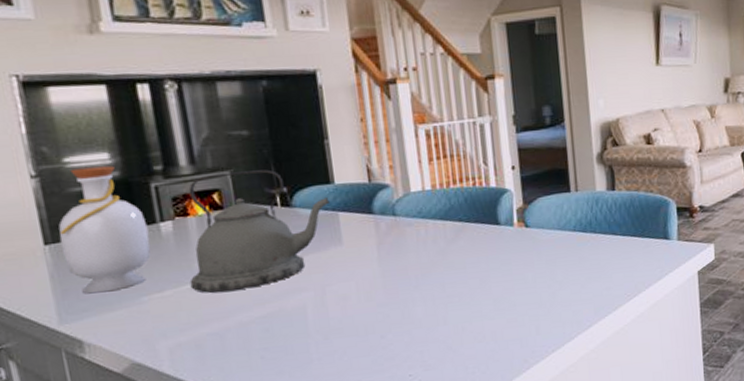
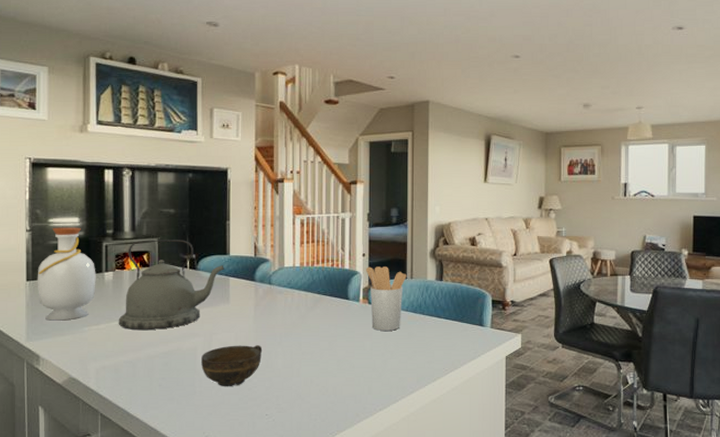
cup: none [314,292,395,349] -> present [201,345,263,387]
utensil holder: none [518,179,571,259] -> present [366,267,407,331]

